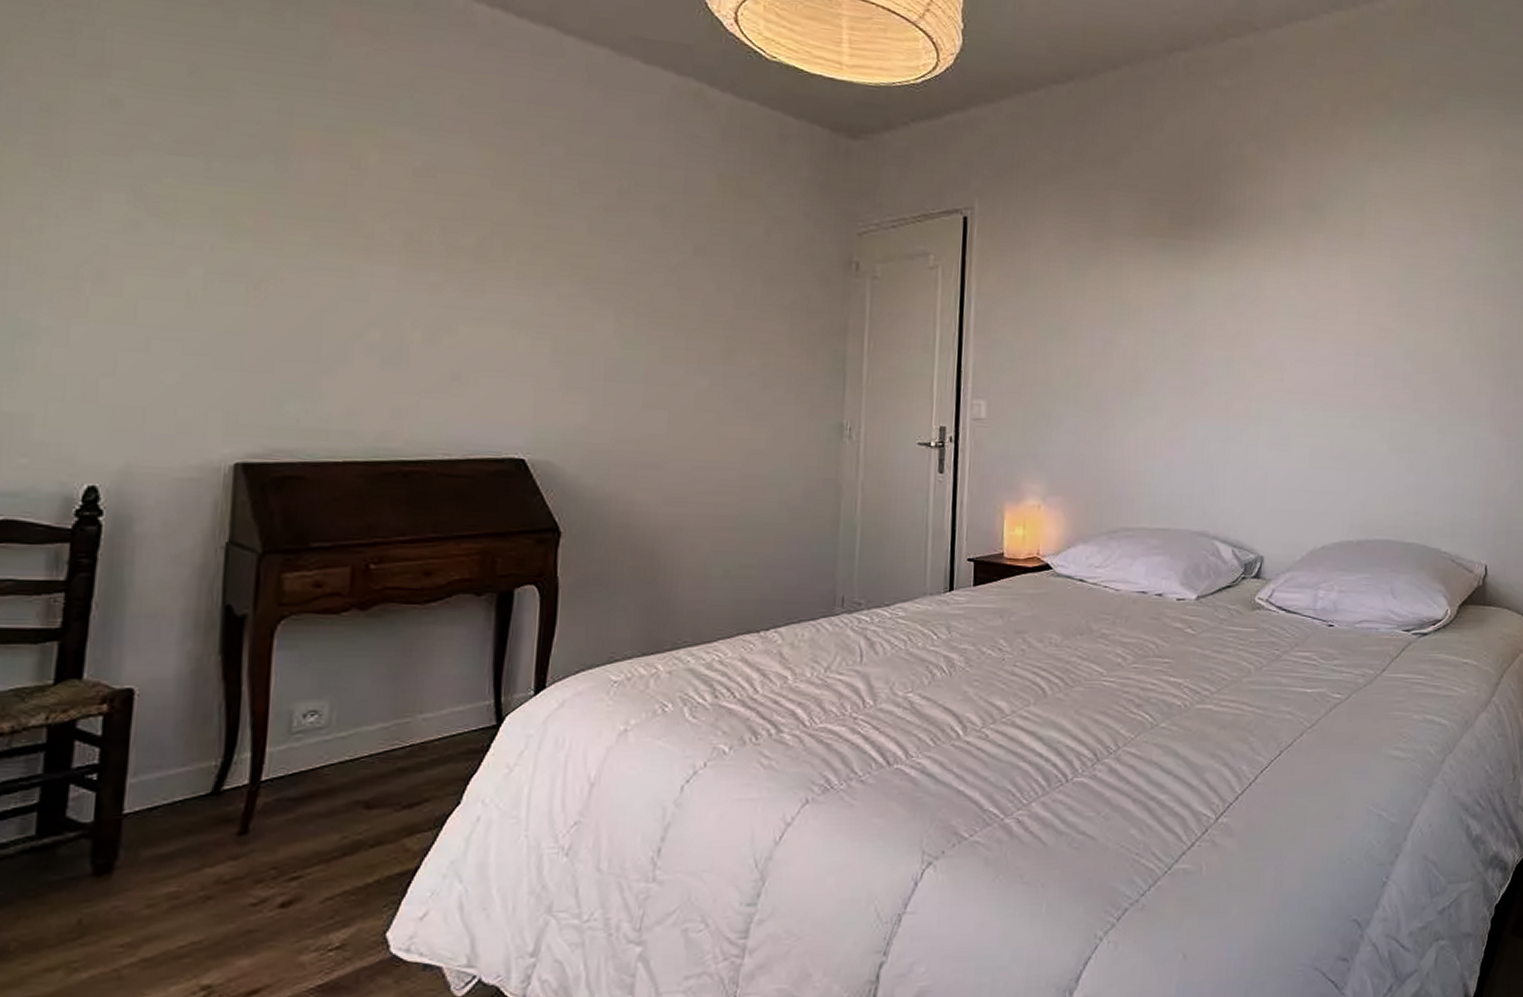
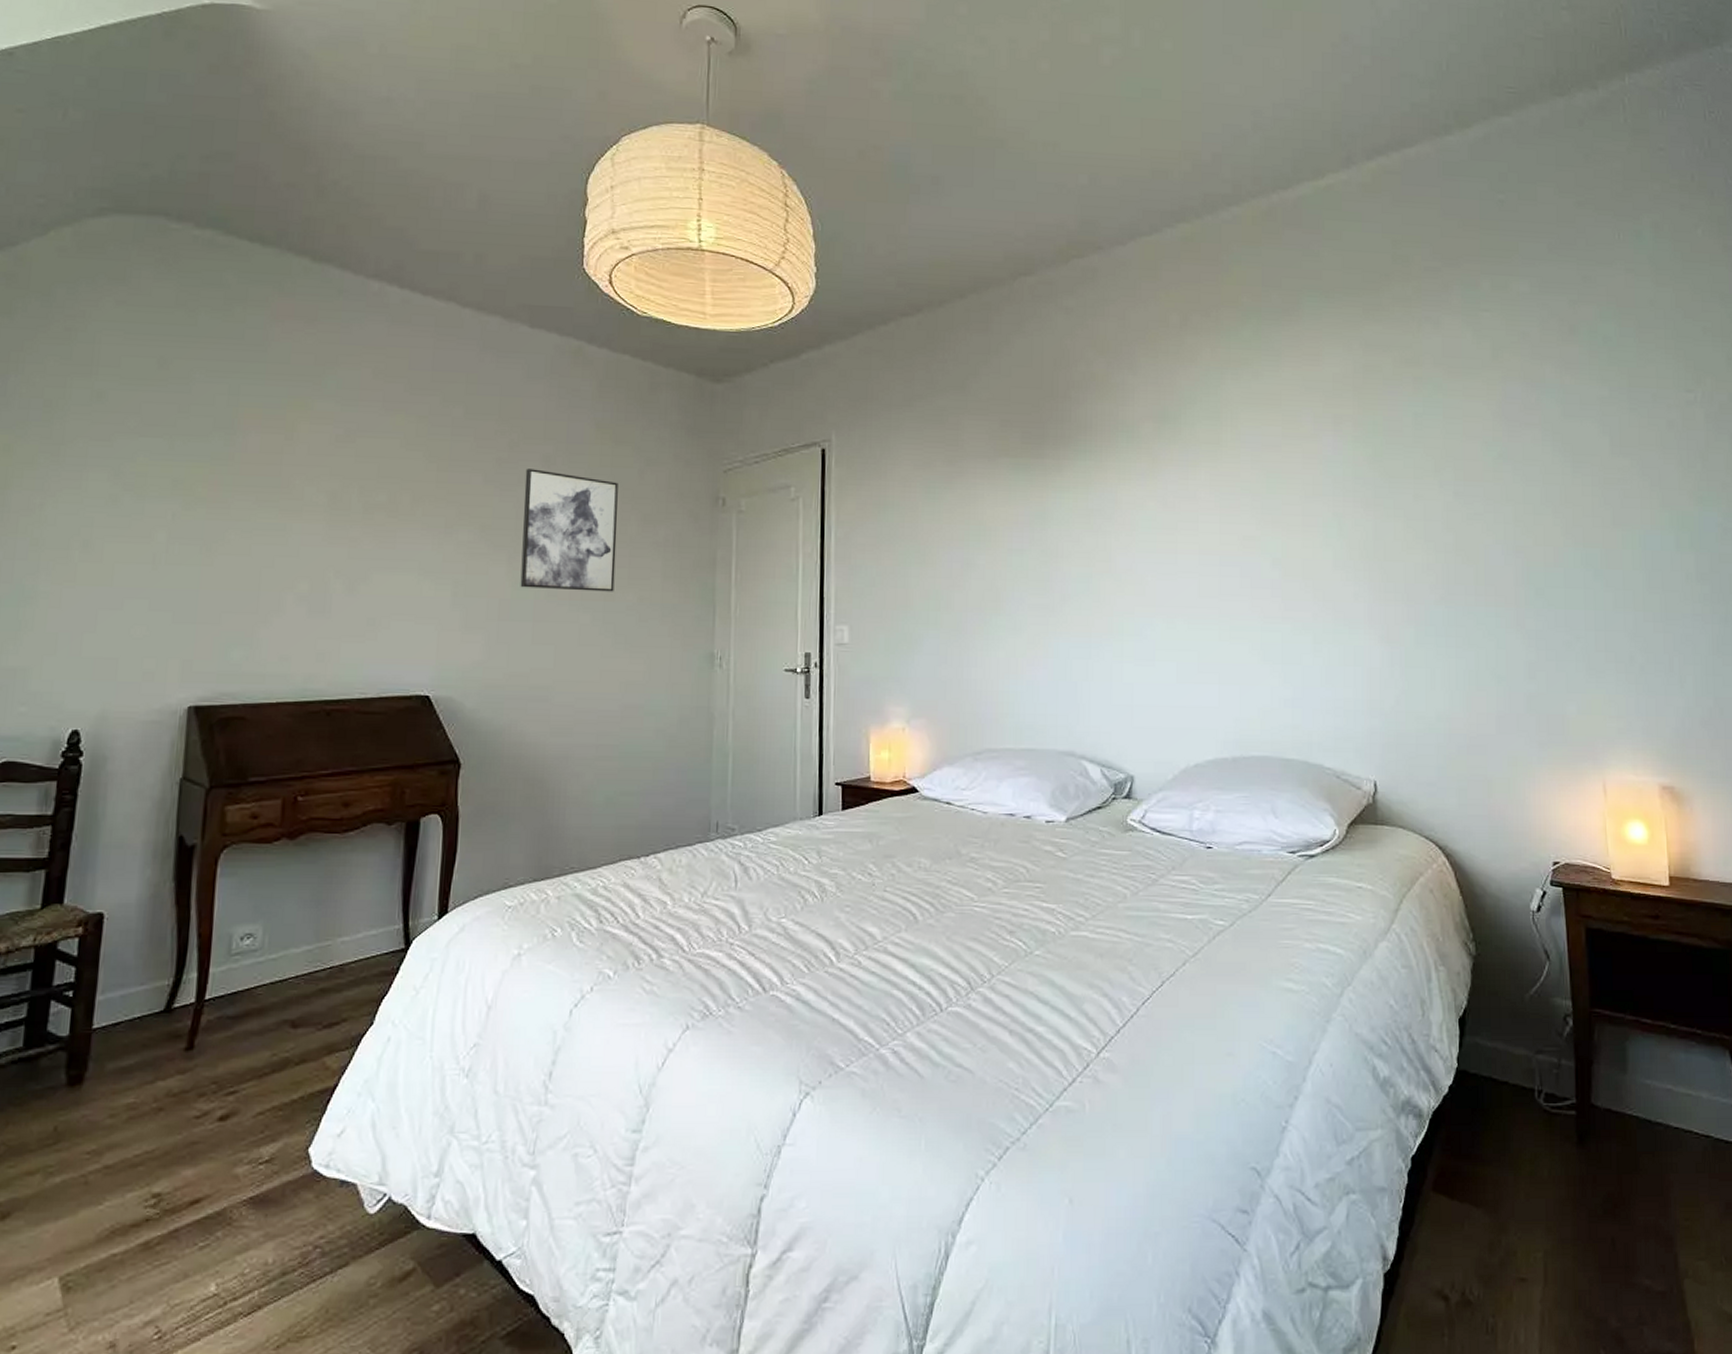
wall art: none [629,218,742,356] -> present [520,468,618,592]

